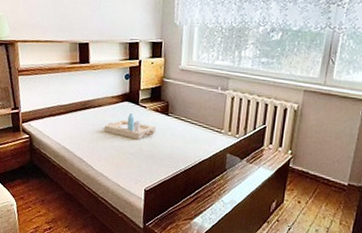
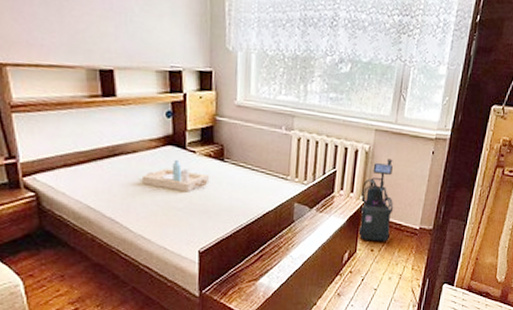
vacuum cleaner: none [286,117,322,195] -> present [358,158,394,241]

